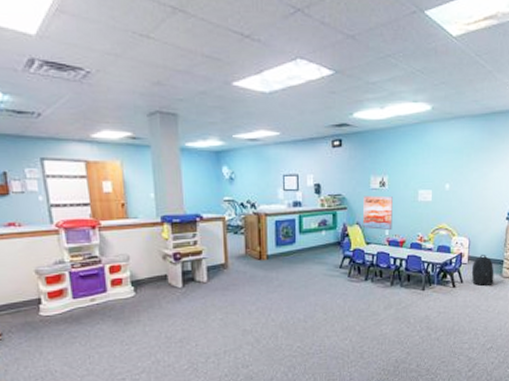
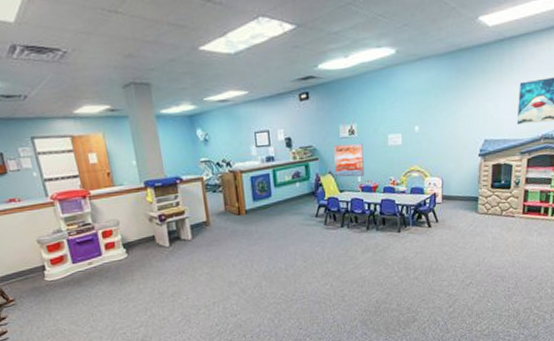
backpack: present [471,255,494,286] -> none [446,193,470,224]

